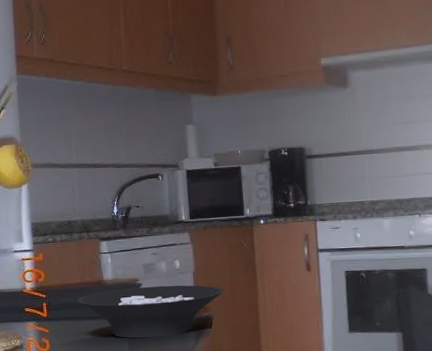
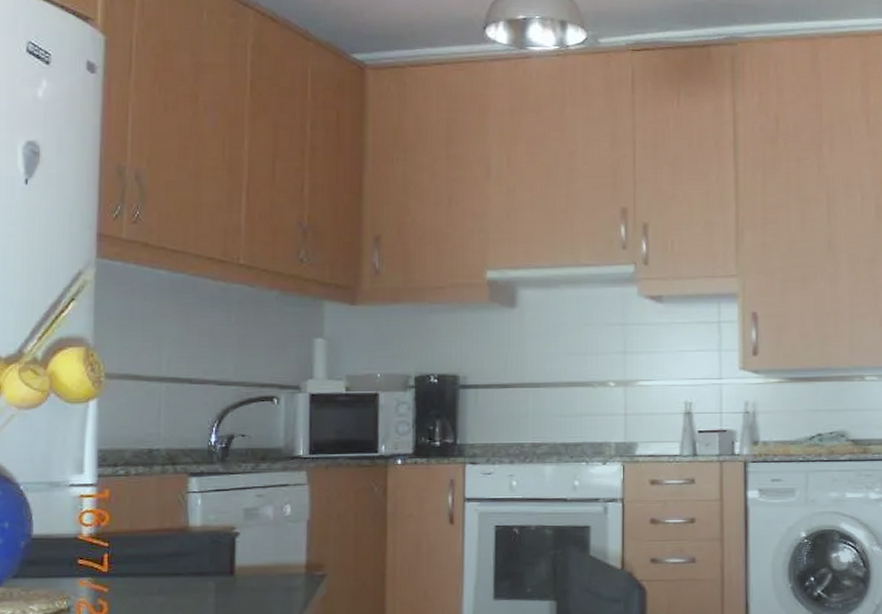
cereal bowl: present [76,285,223,339] -> none [149,535,344,602]

